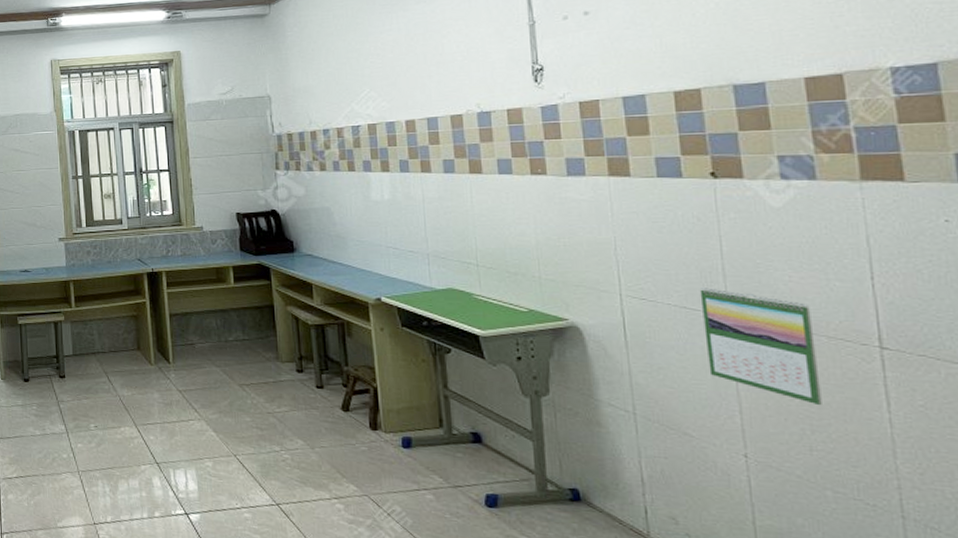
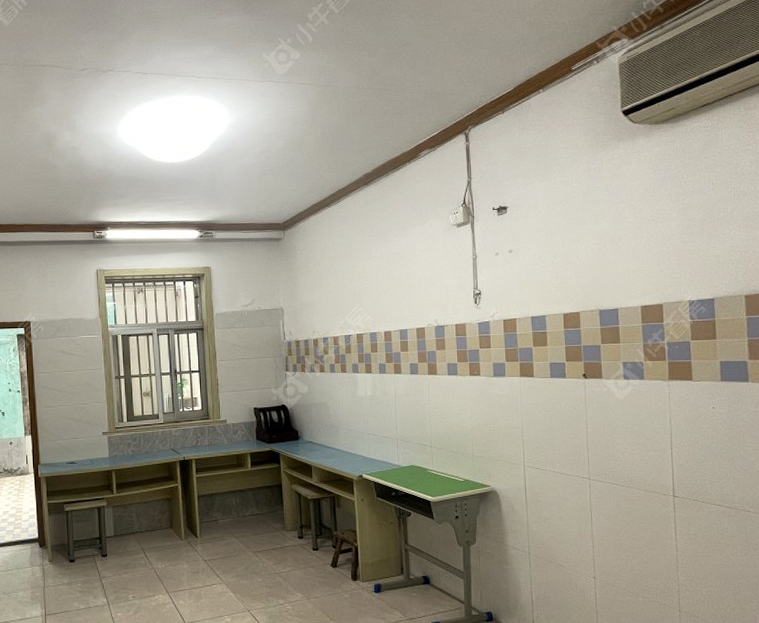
calendar: present [699,288,822,406] -> none [573,458,639,539]

